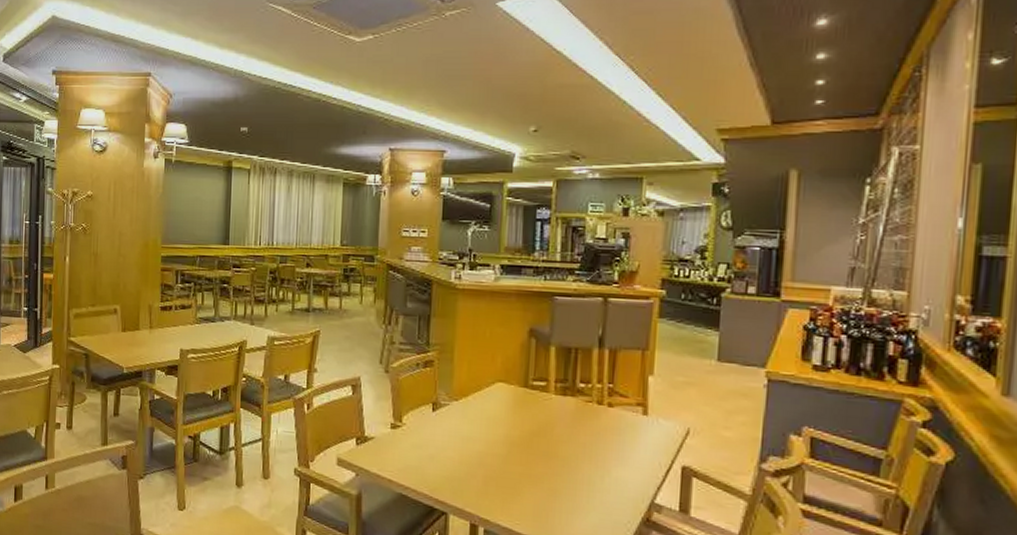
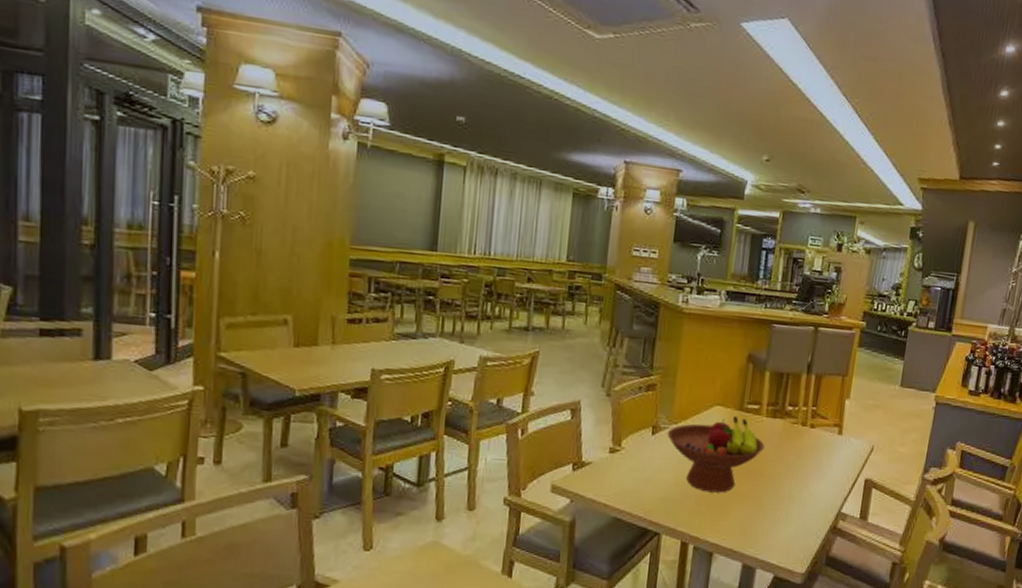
fruit bowl: none [448,393,556,474] -> present [667,416,765,493]

